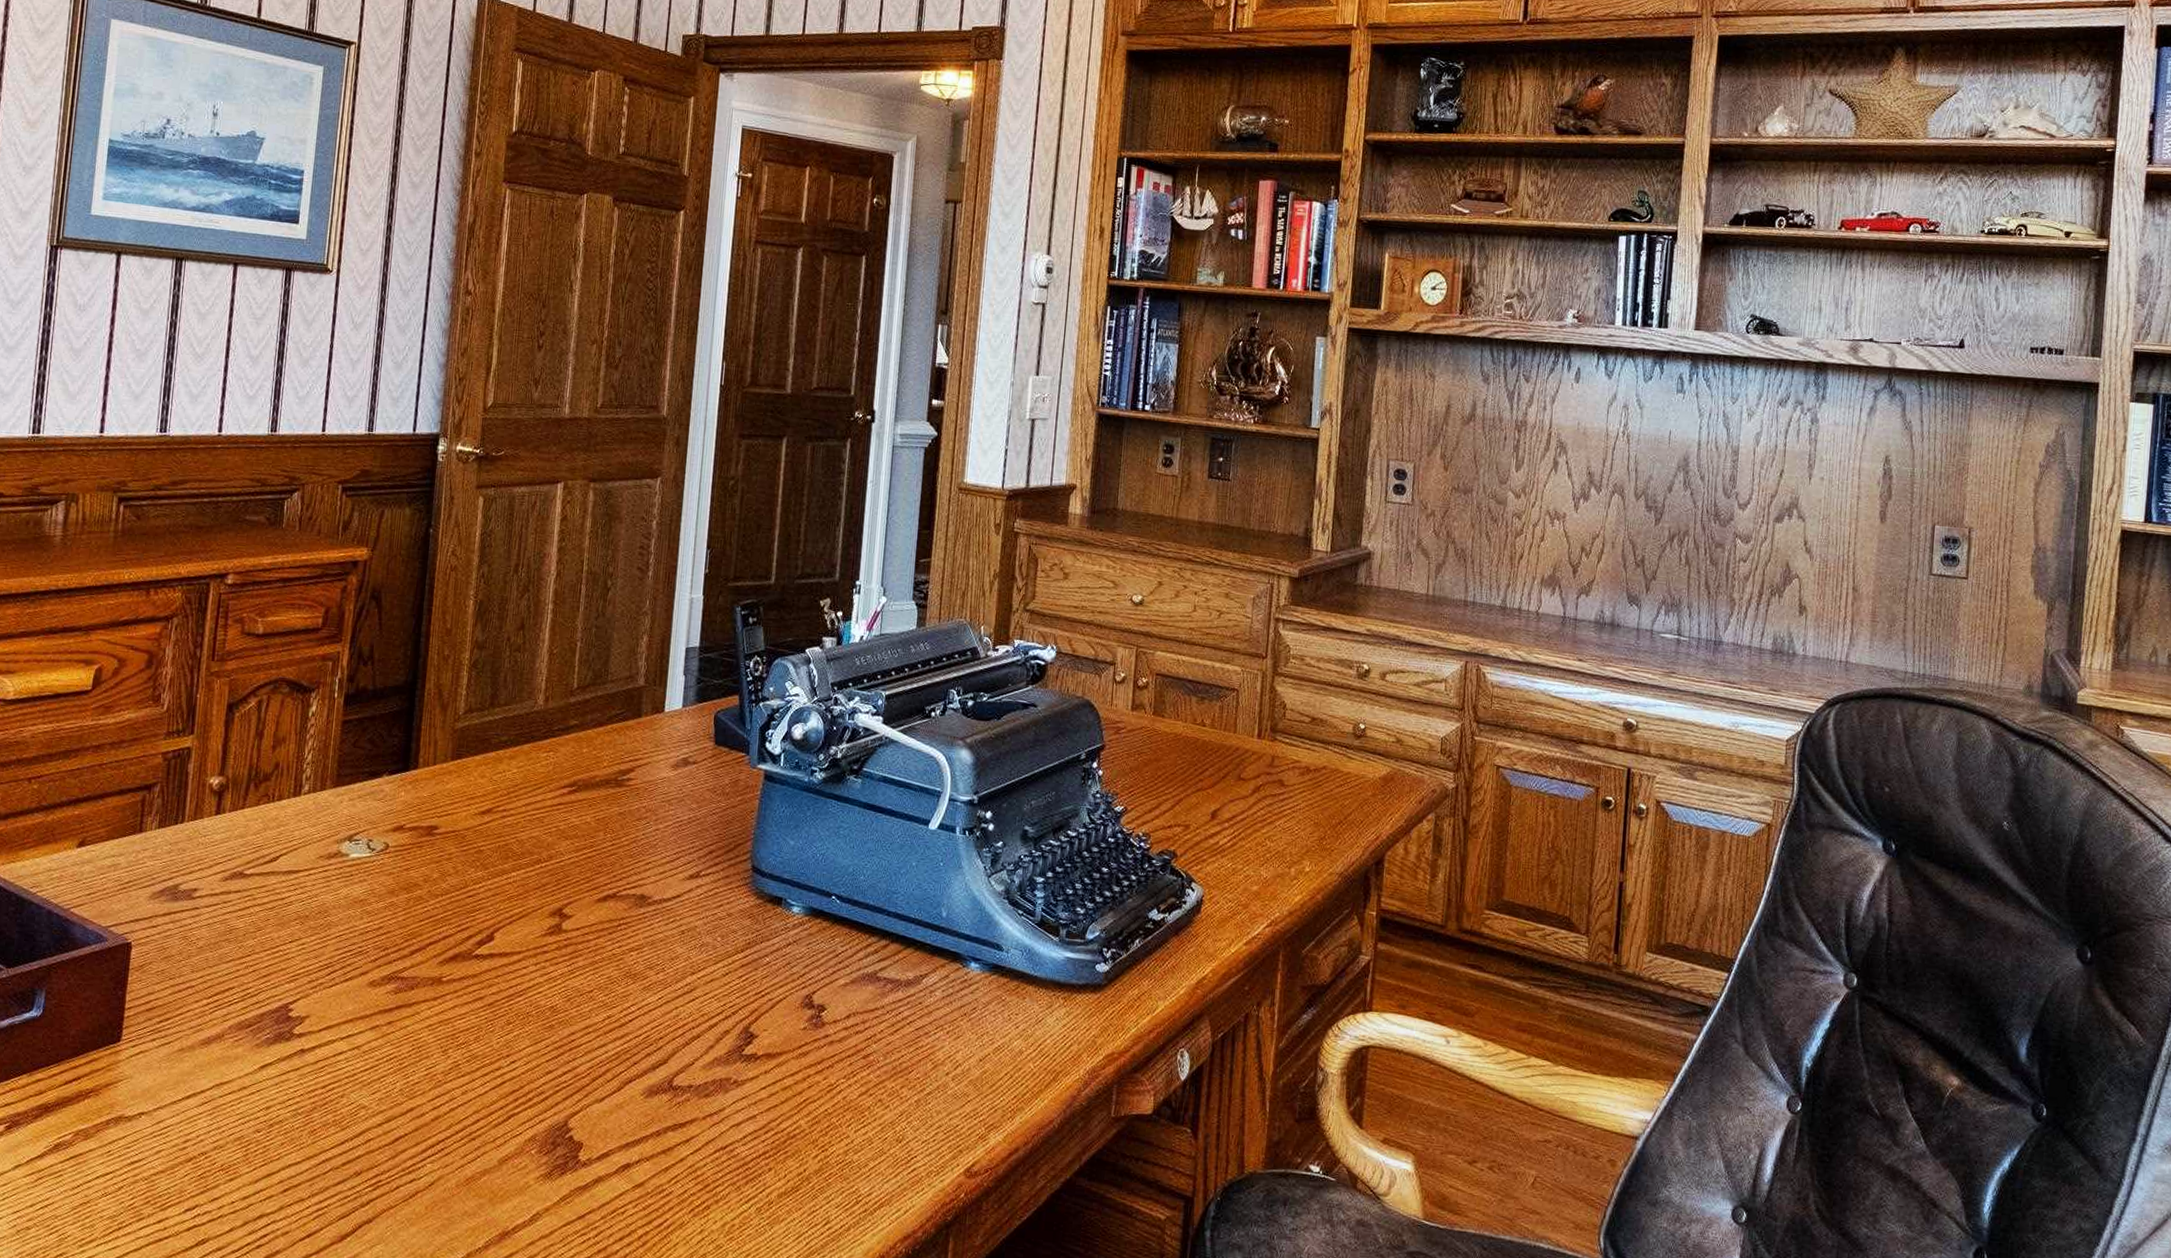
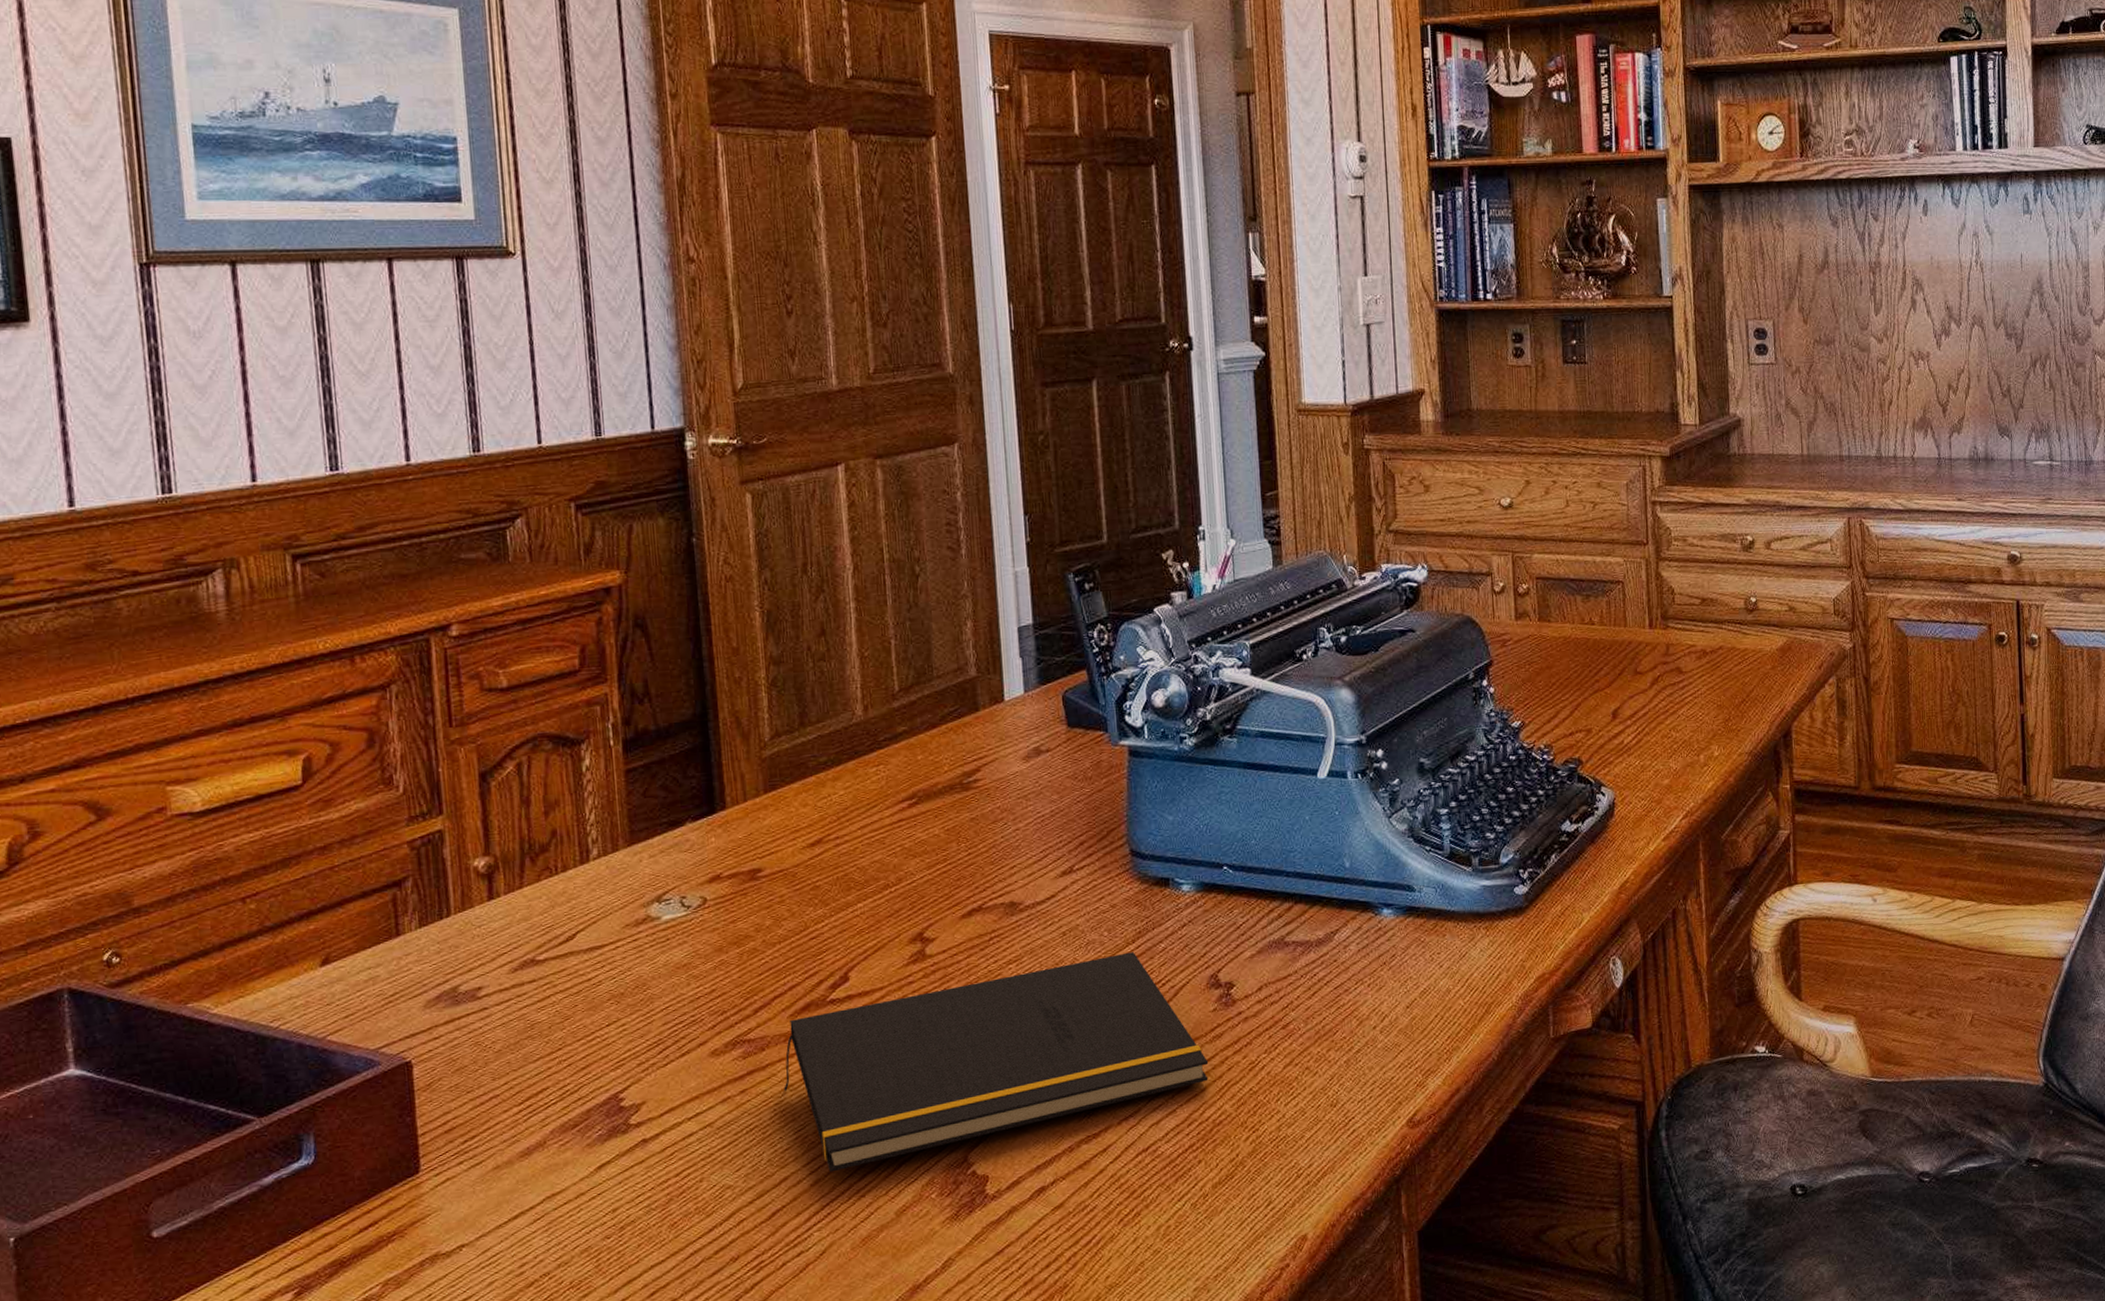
notepad: none [423,960,792,1112] -> present [784,952,1209,1172]

